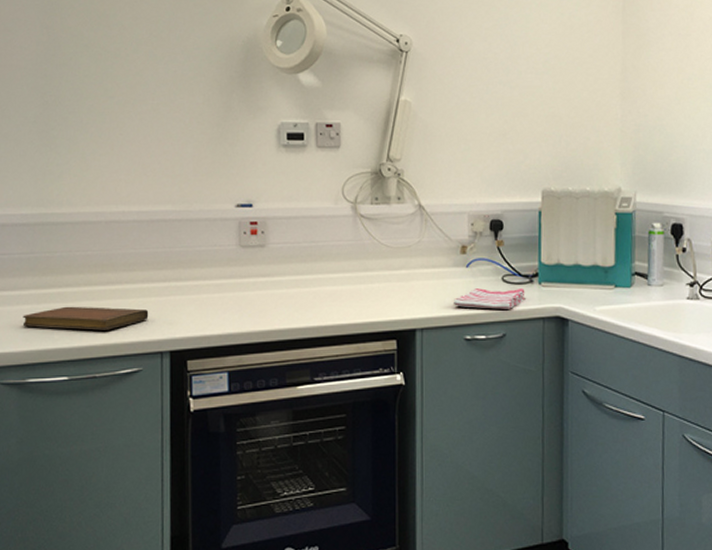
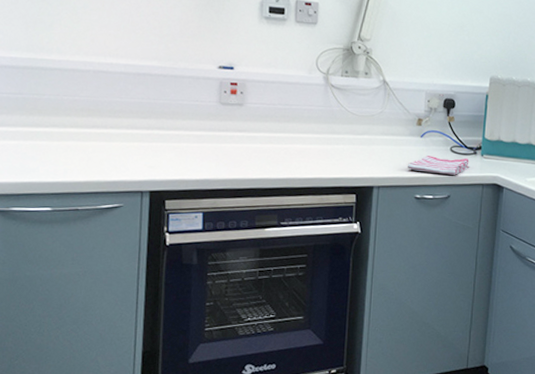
notebook: present [22,306,149,331] -> none [8,144,132,169]

